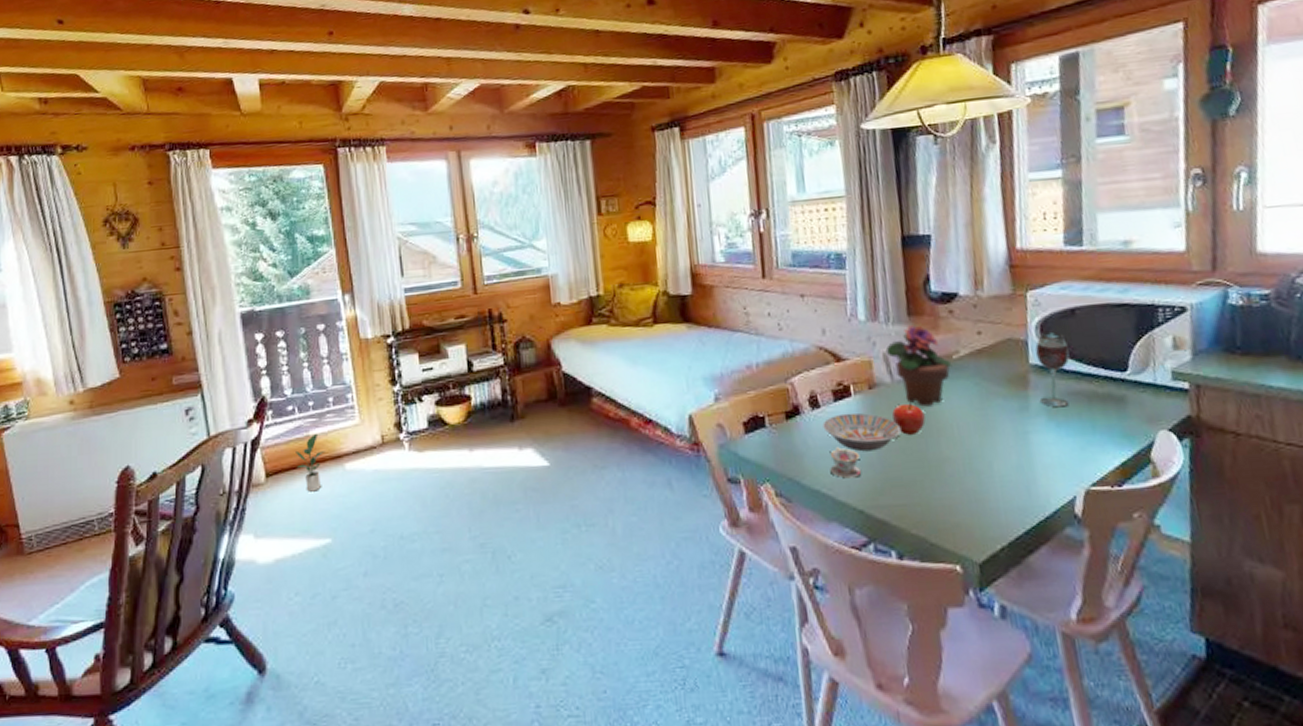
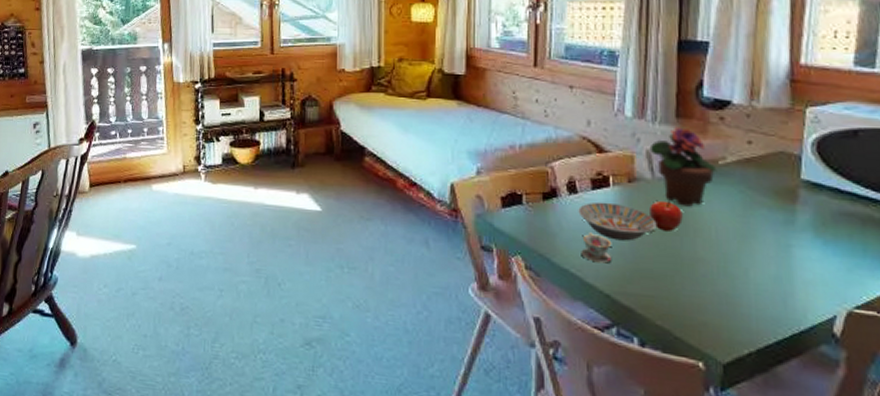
potted plant: present [295,433,325,492] -> none [114,156,138,205]
wineglass: present [1035,331,1071,408] -> none [807,149,848,227]

